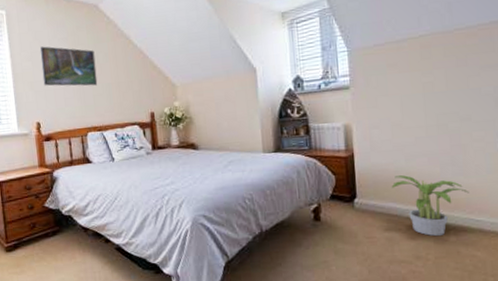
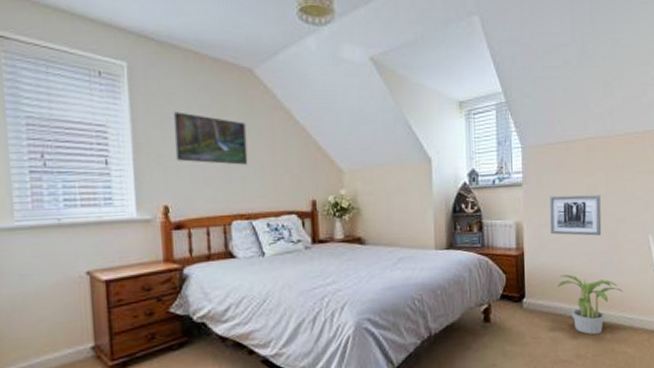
wall art: none [380,93,442,136] -> present [549,195,602,236]

